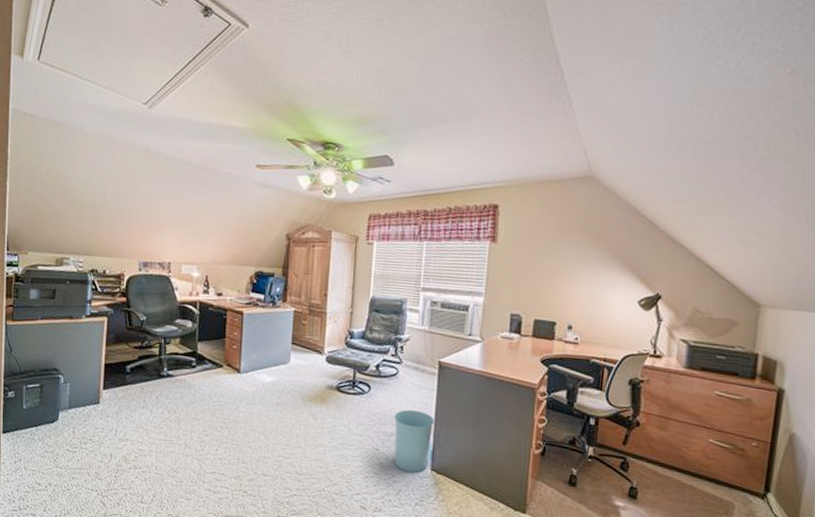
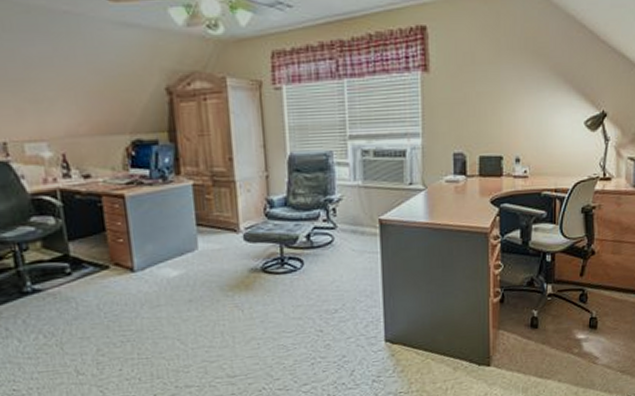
waste bin: present [394,410,435,473] -> none [336,279,383,349]

